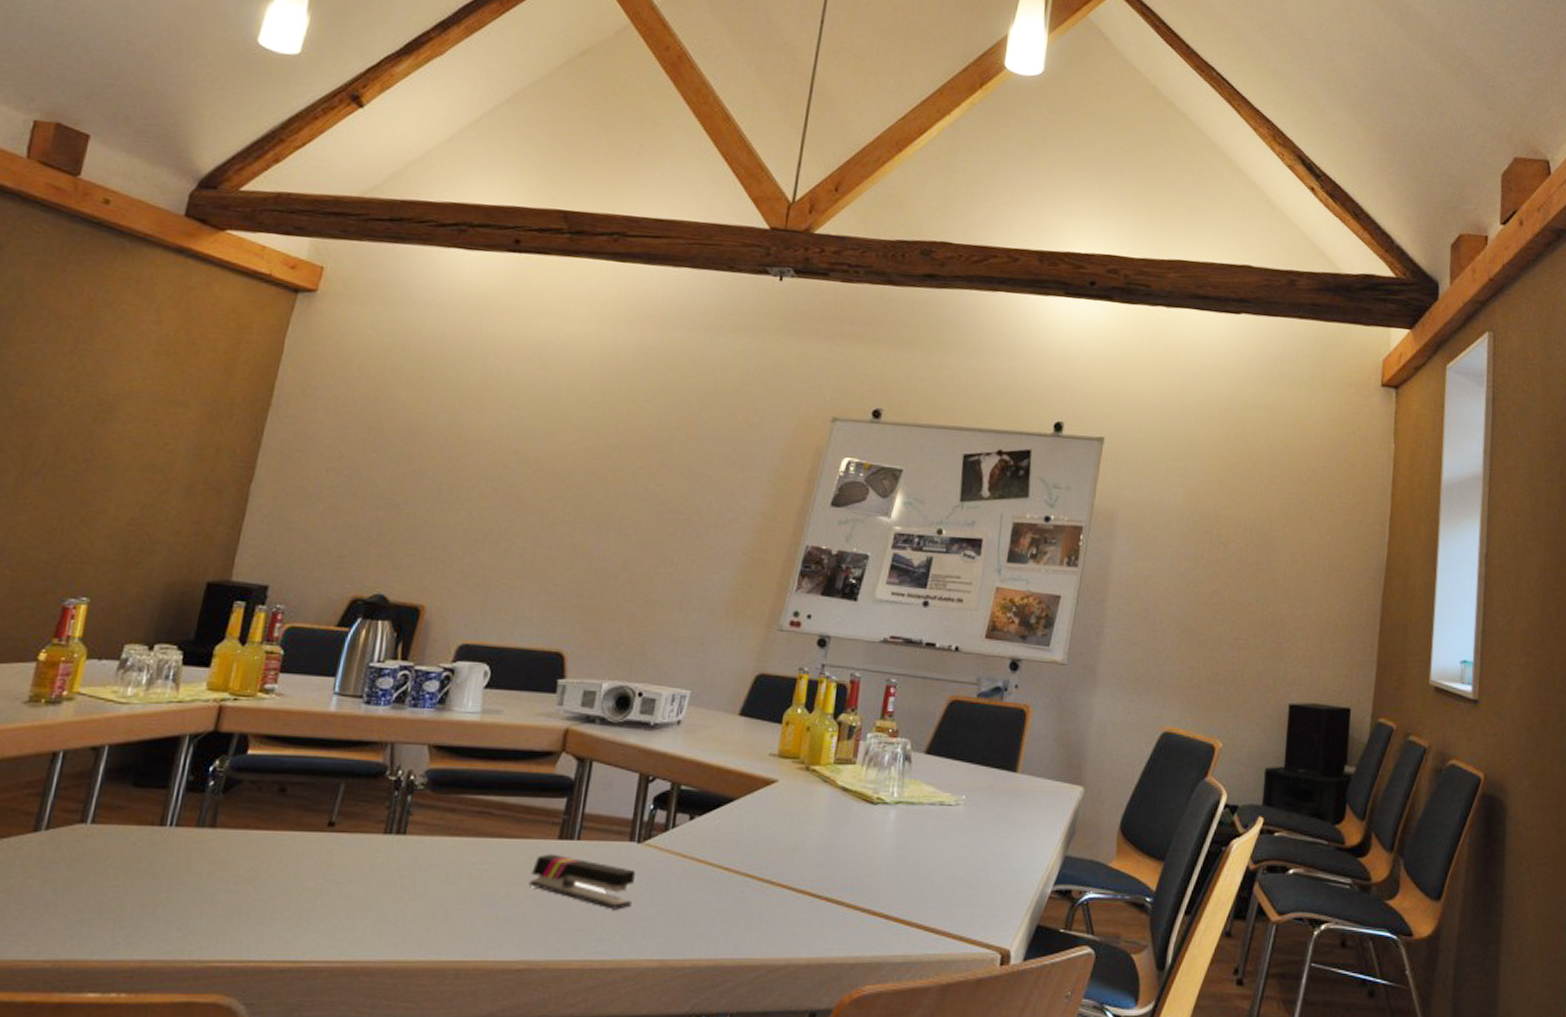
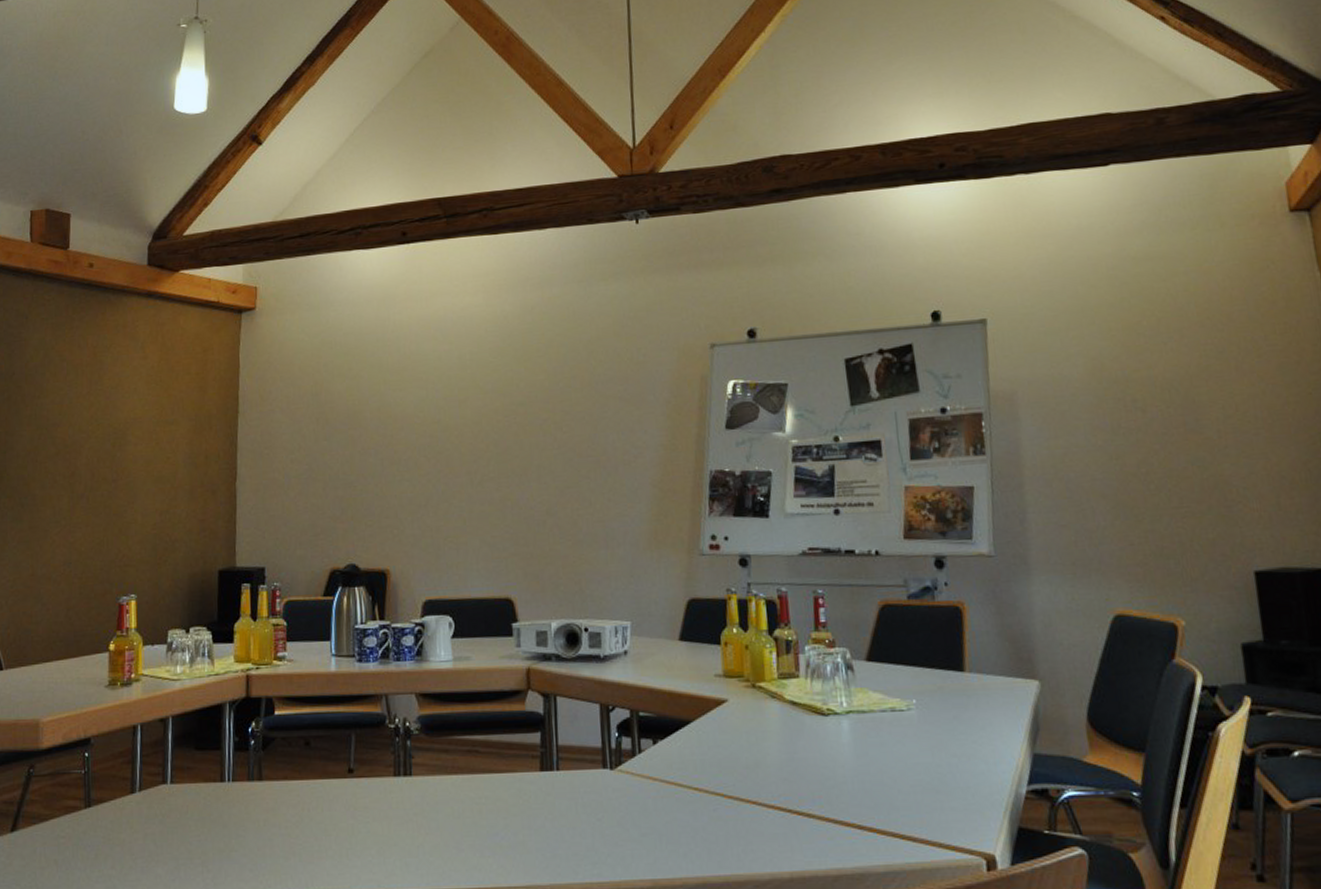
stapler: present [528,853,636,910] -> none [522,784,616,834]

